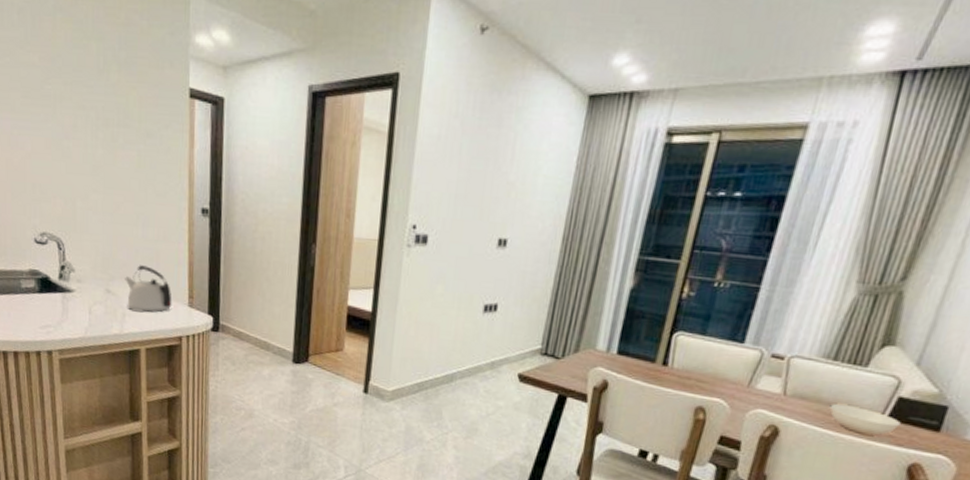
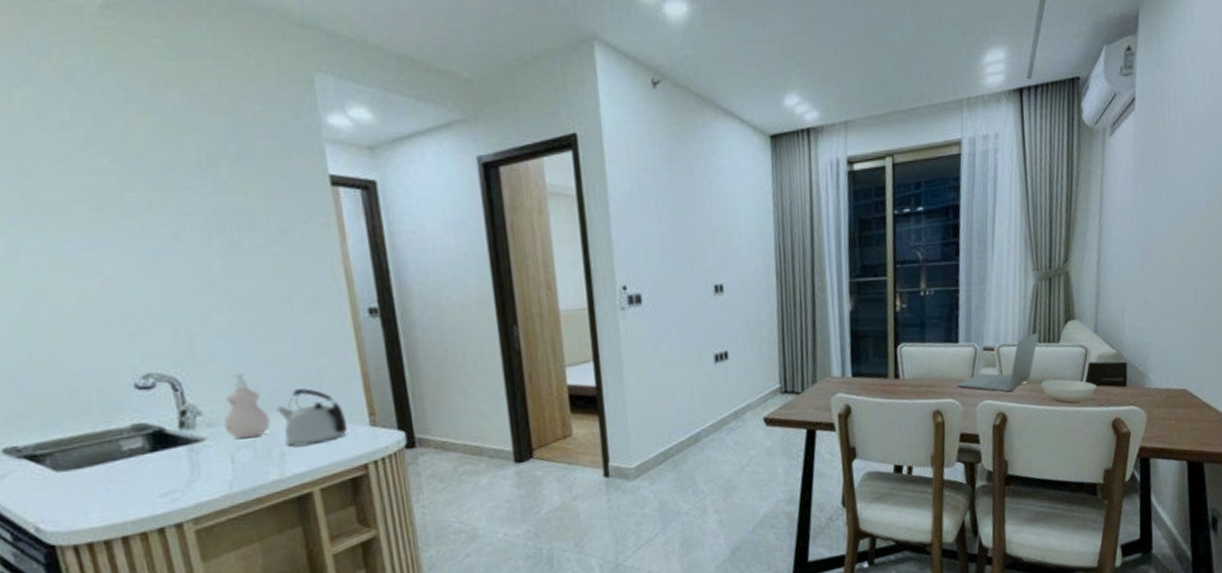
soap bottle: none [88,244,120,298] -> present [223,373,271,439]
laptop: none [730,350,844,407] -> present [957,332,1039,393]

